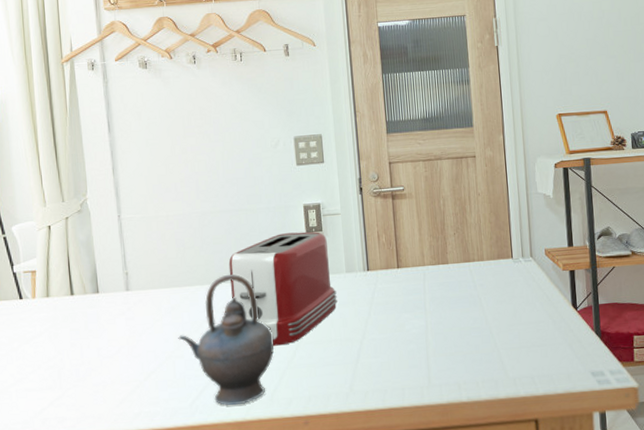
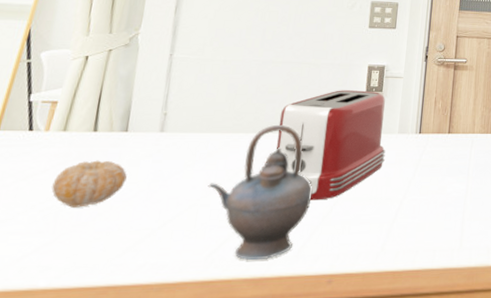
fruit: none [49,321,108,366] -> present [51,160,127,208]

